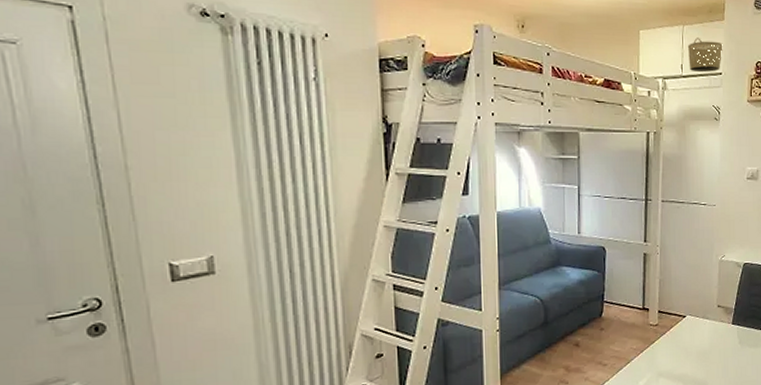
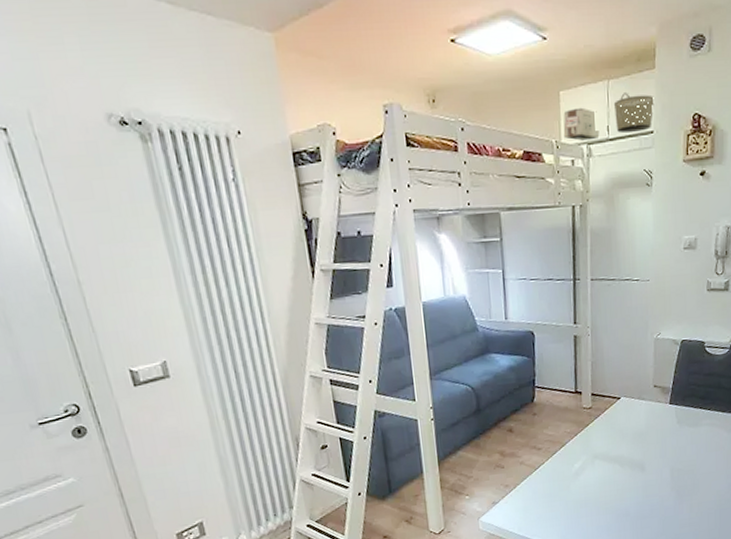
box: none [641,46,674,75] -> present [563,107,600,141]

